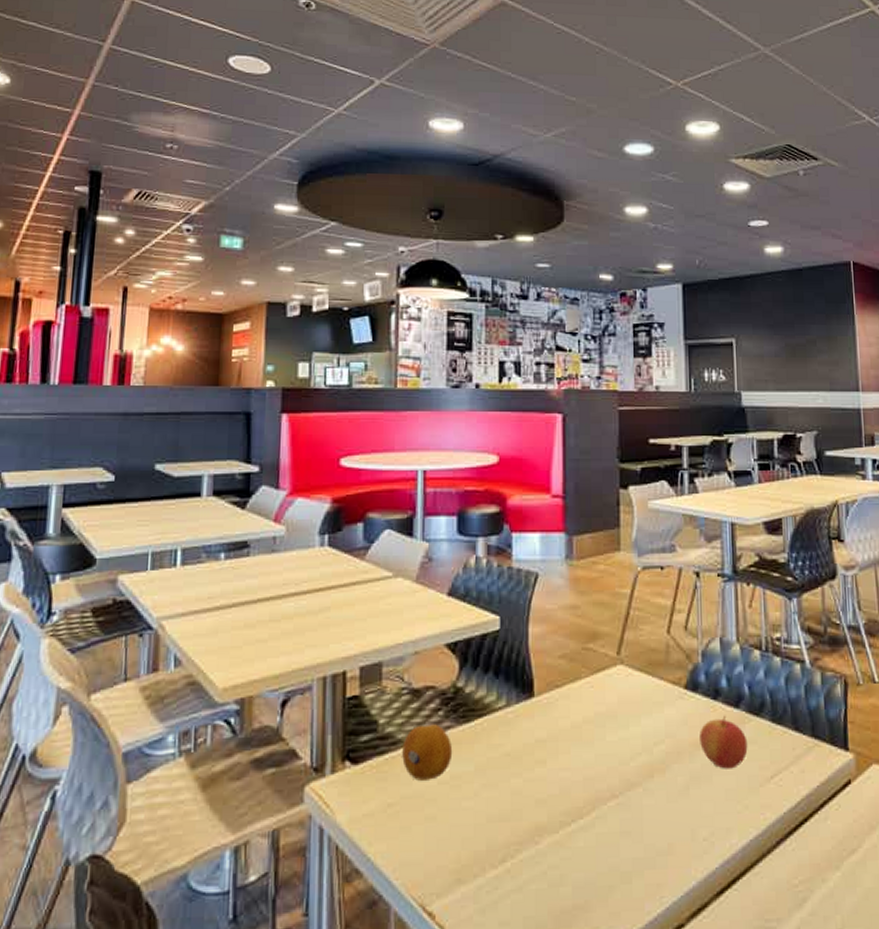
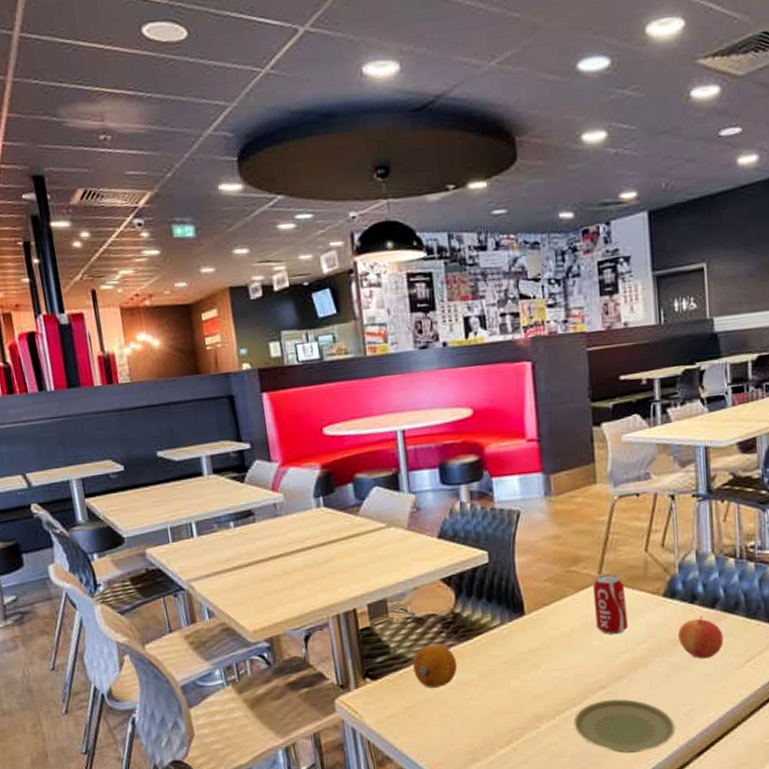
plate: none [579,813,693,886] -> present [573,699,675,753]
beverage can: none [609,656,646,730] -> present [592,574,628,635]

